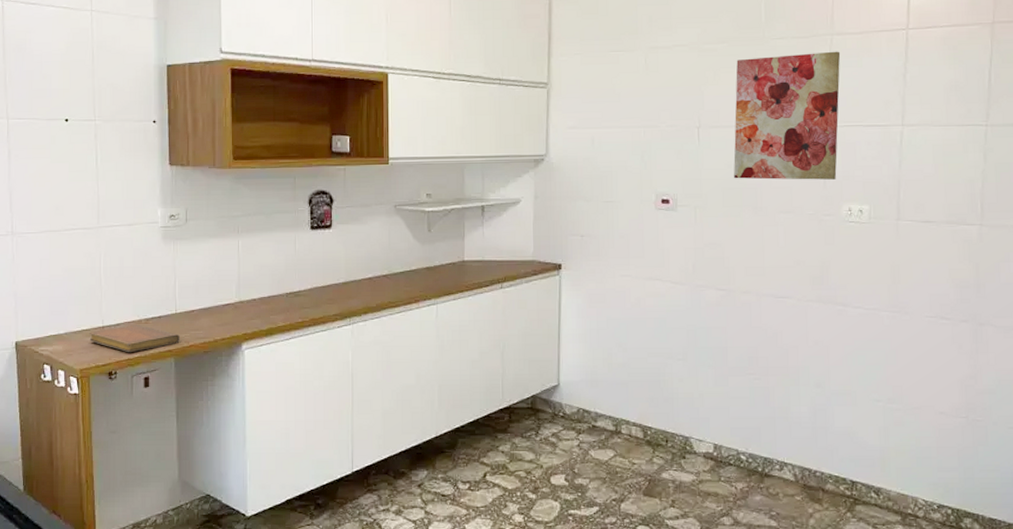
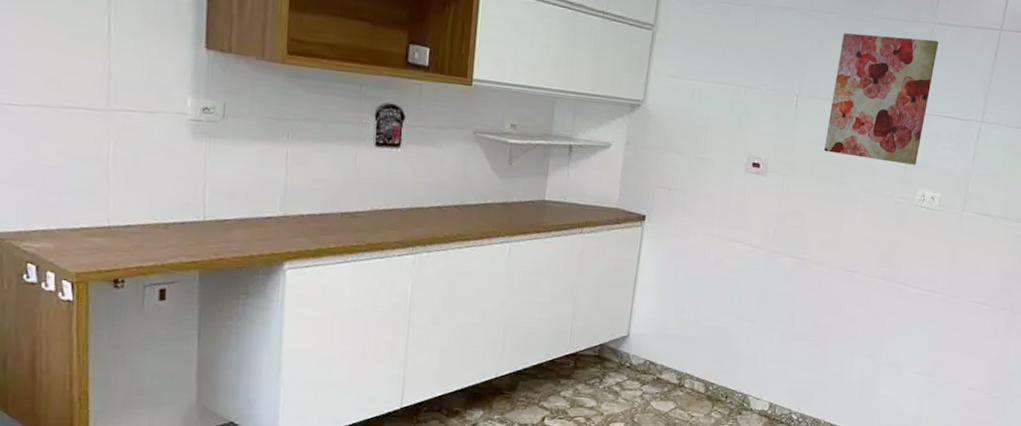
notebook: present [89,325,180,353] -> none [90,228,208,260]

